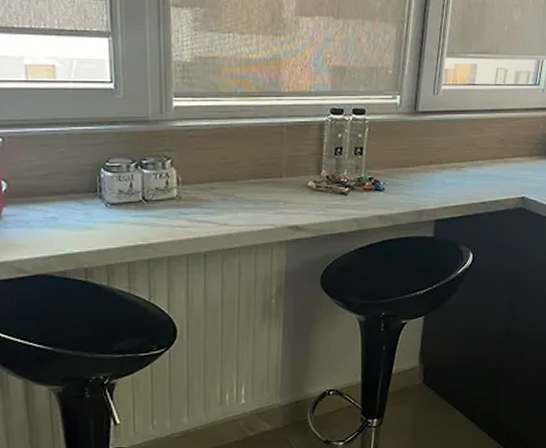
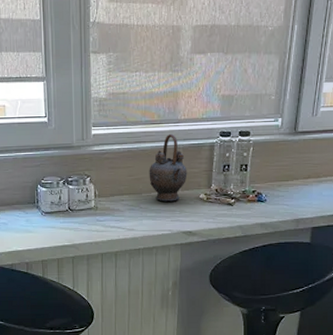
teapot: none [246,108,293,190] -> present [149,133,188,202]

